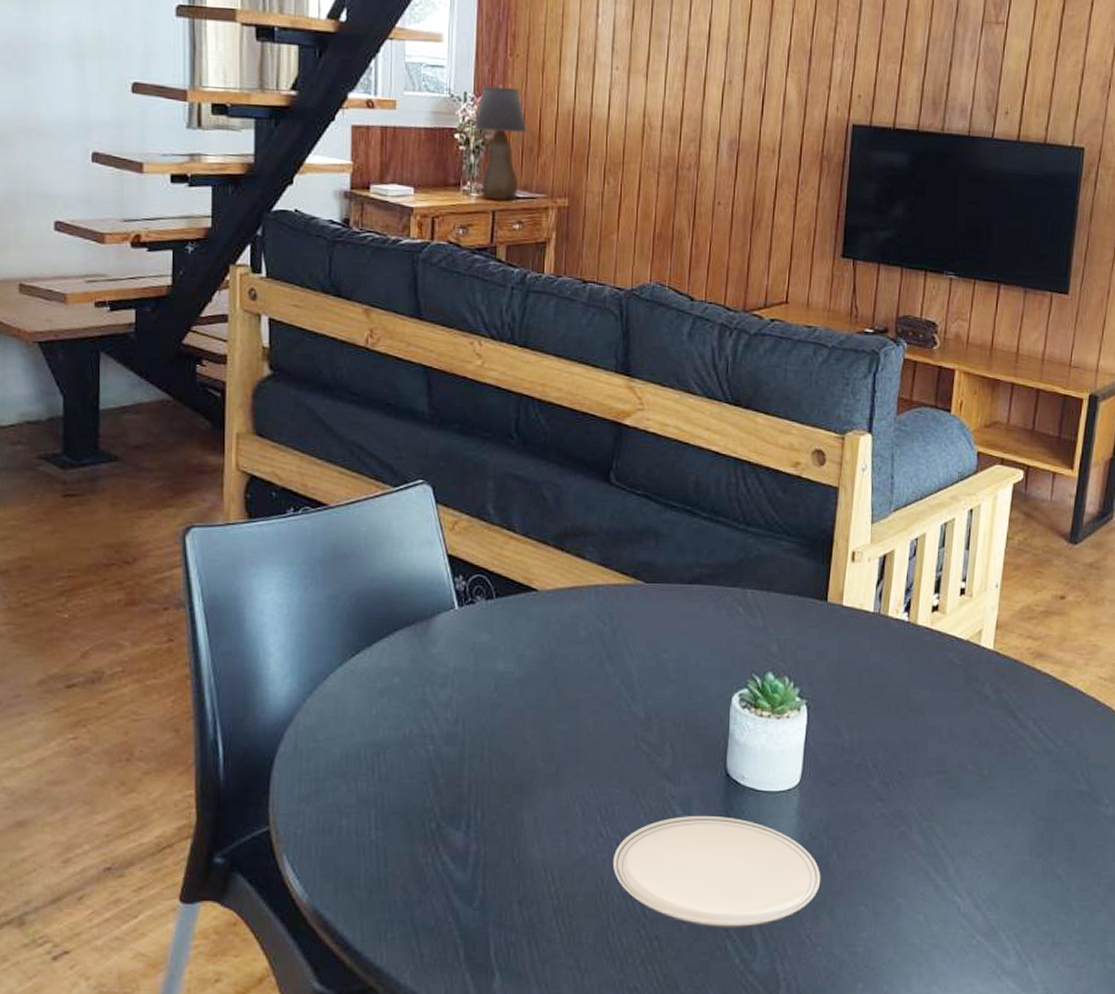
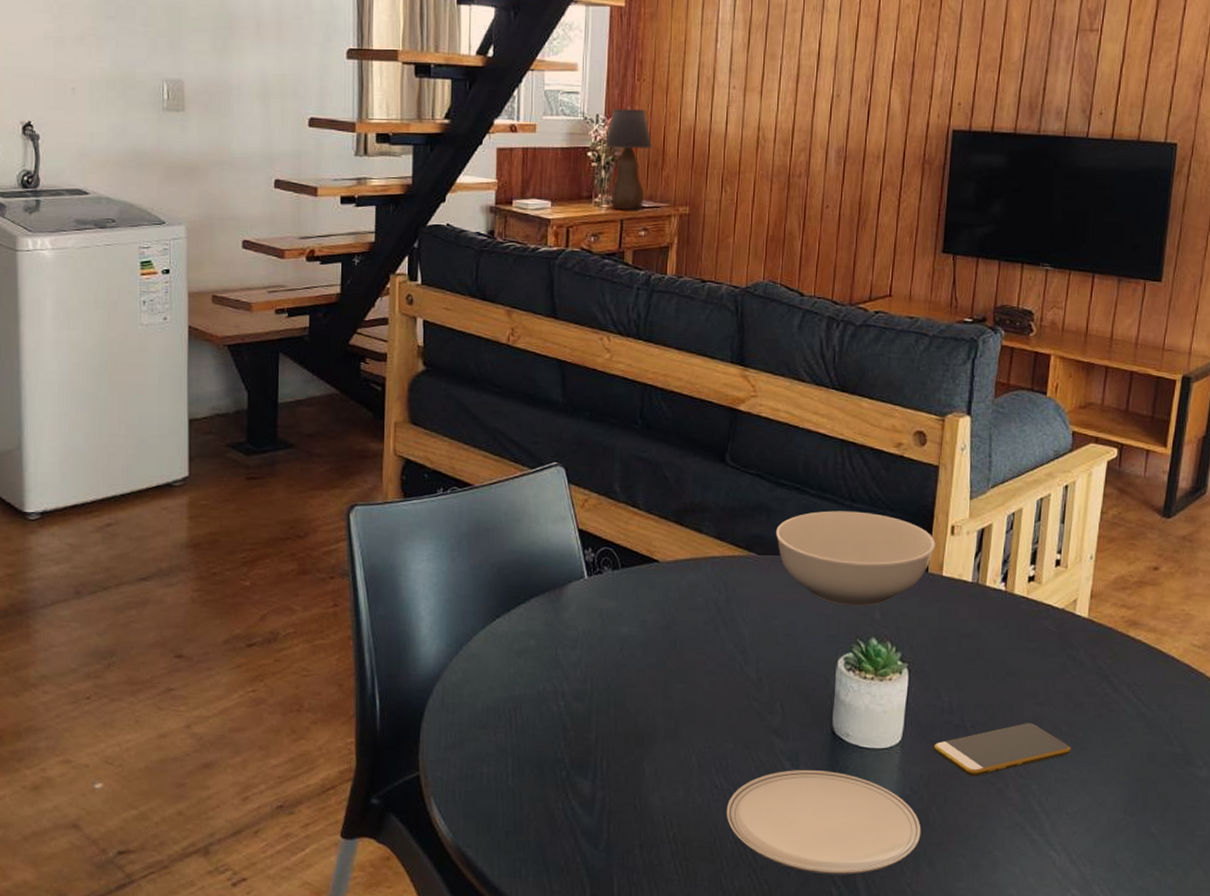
bowl: none [664,535,836,638] -> present [775,510,936,606]
smartphone: none [833,761,976,819] -> present [933,723,1071,777]

